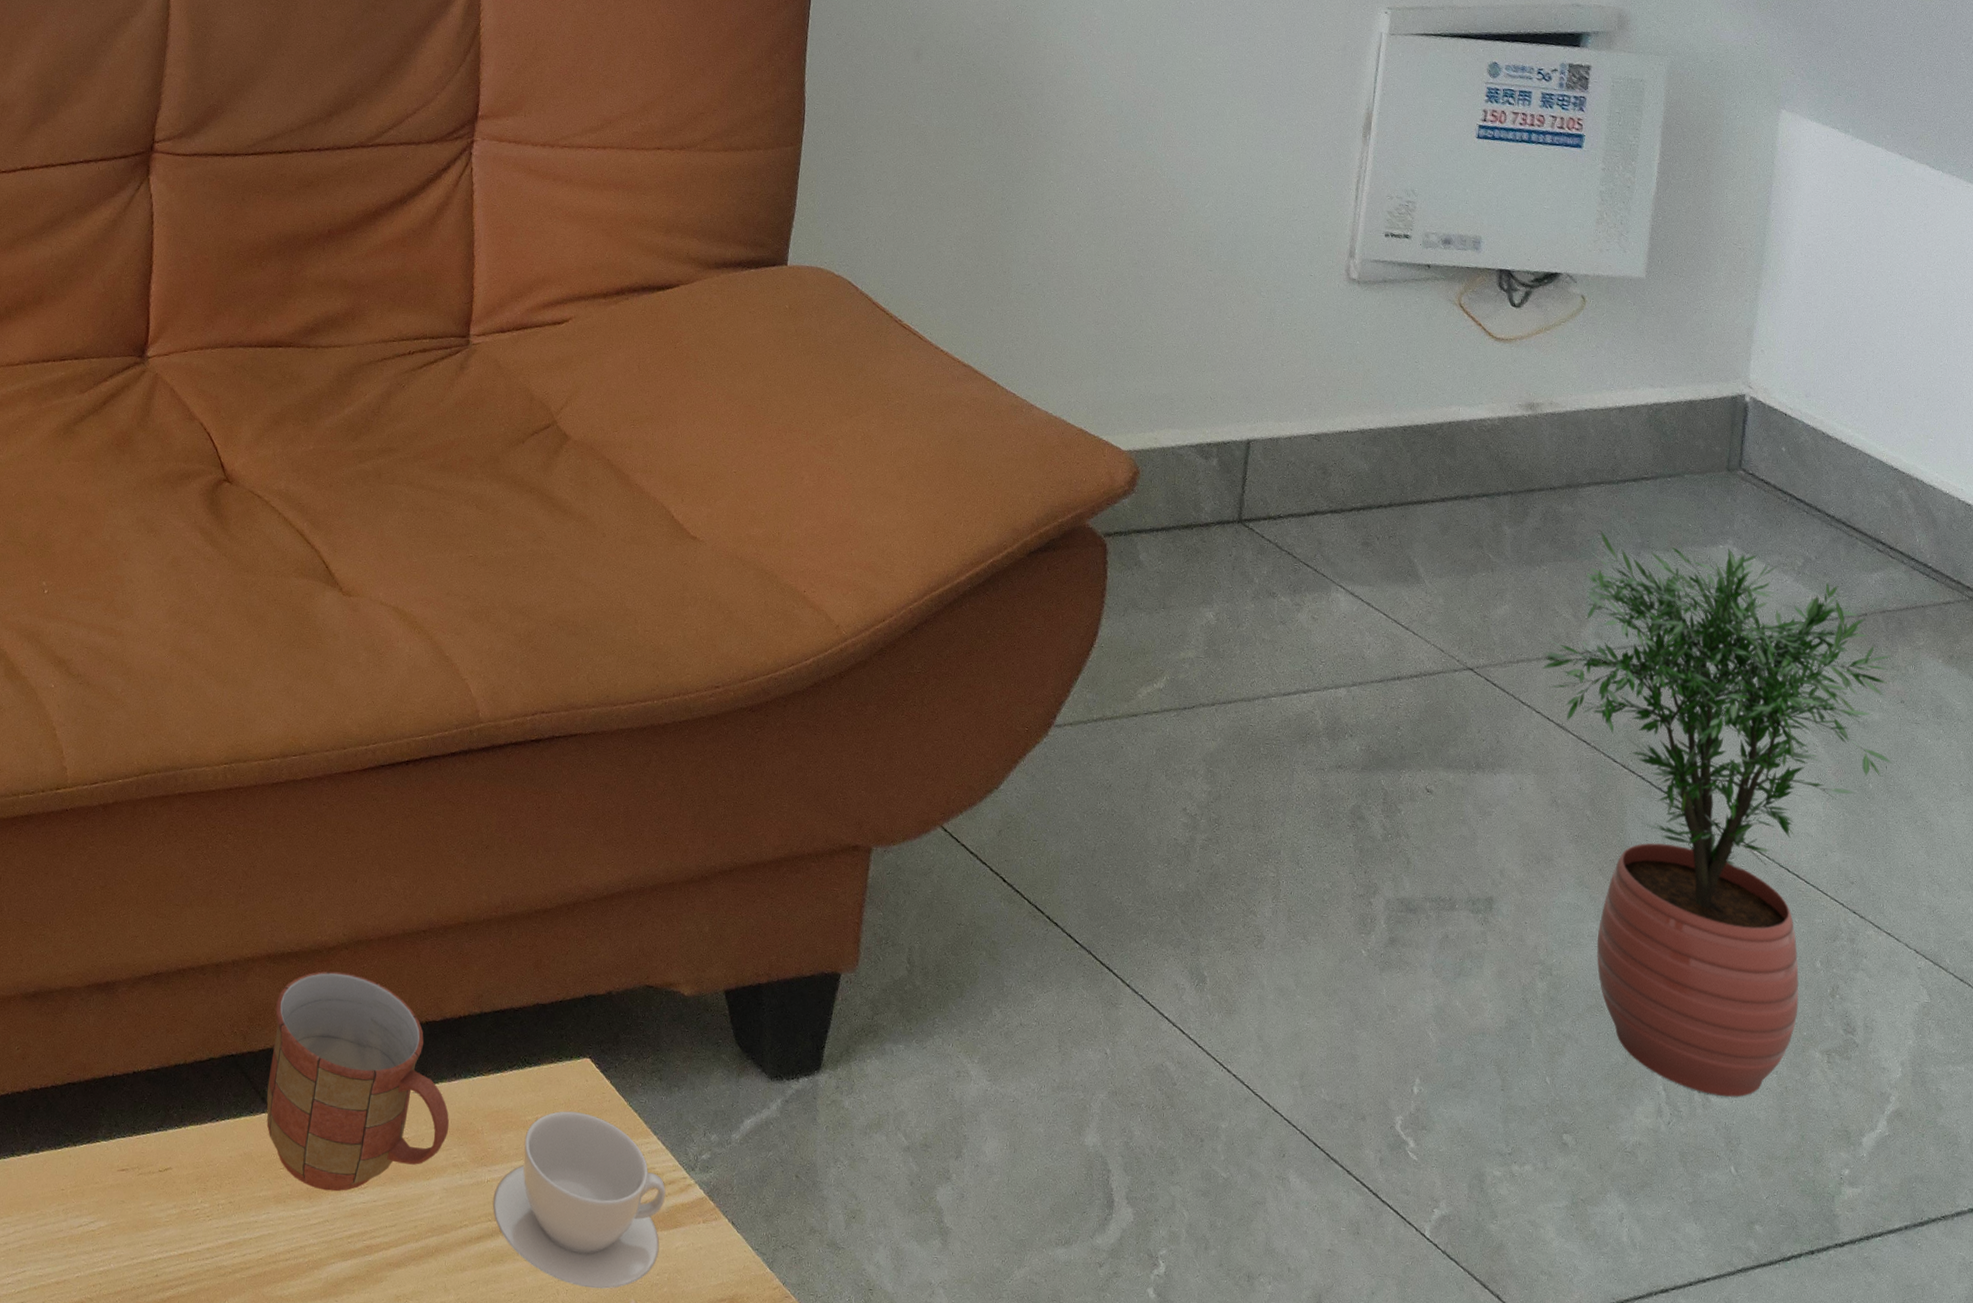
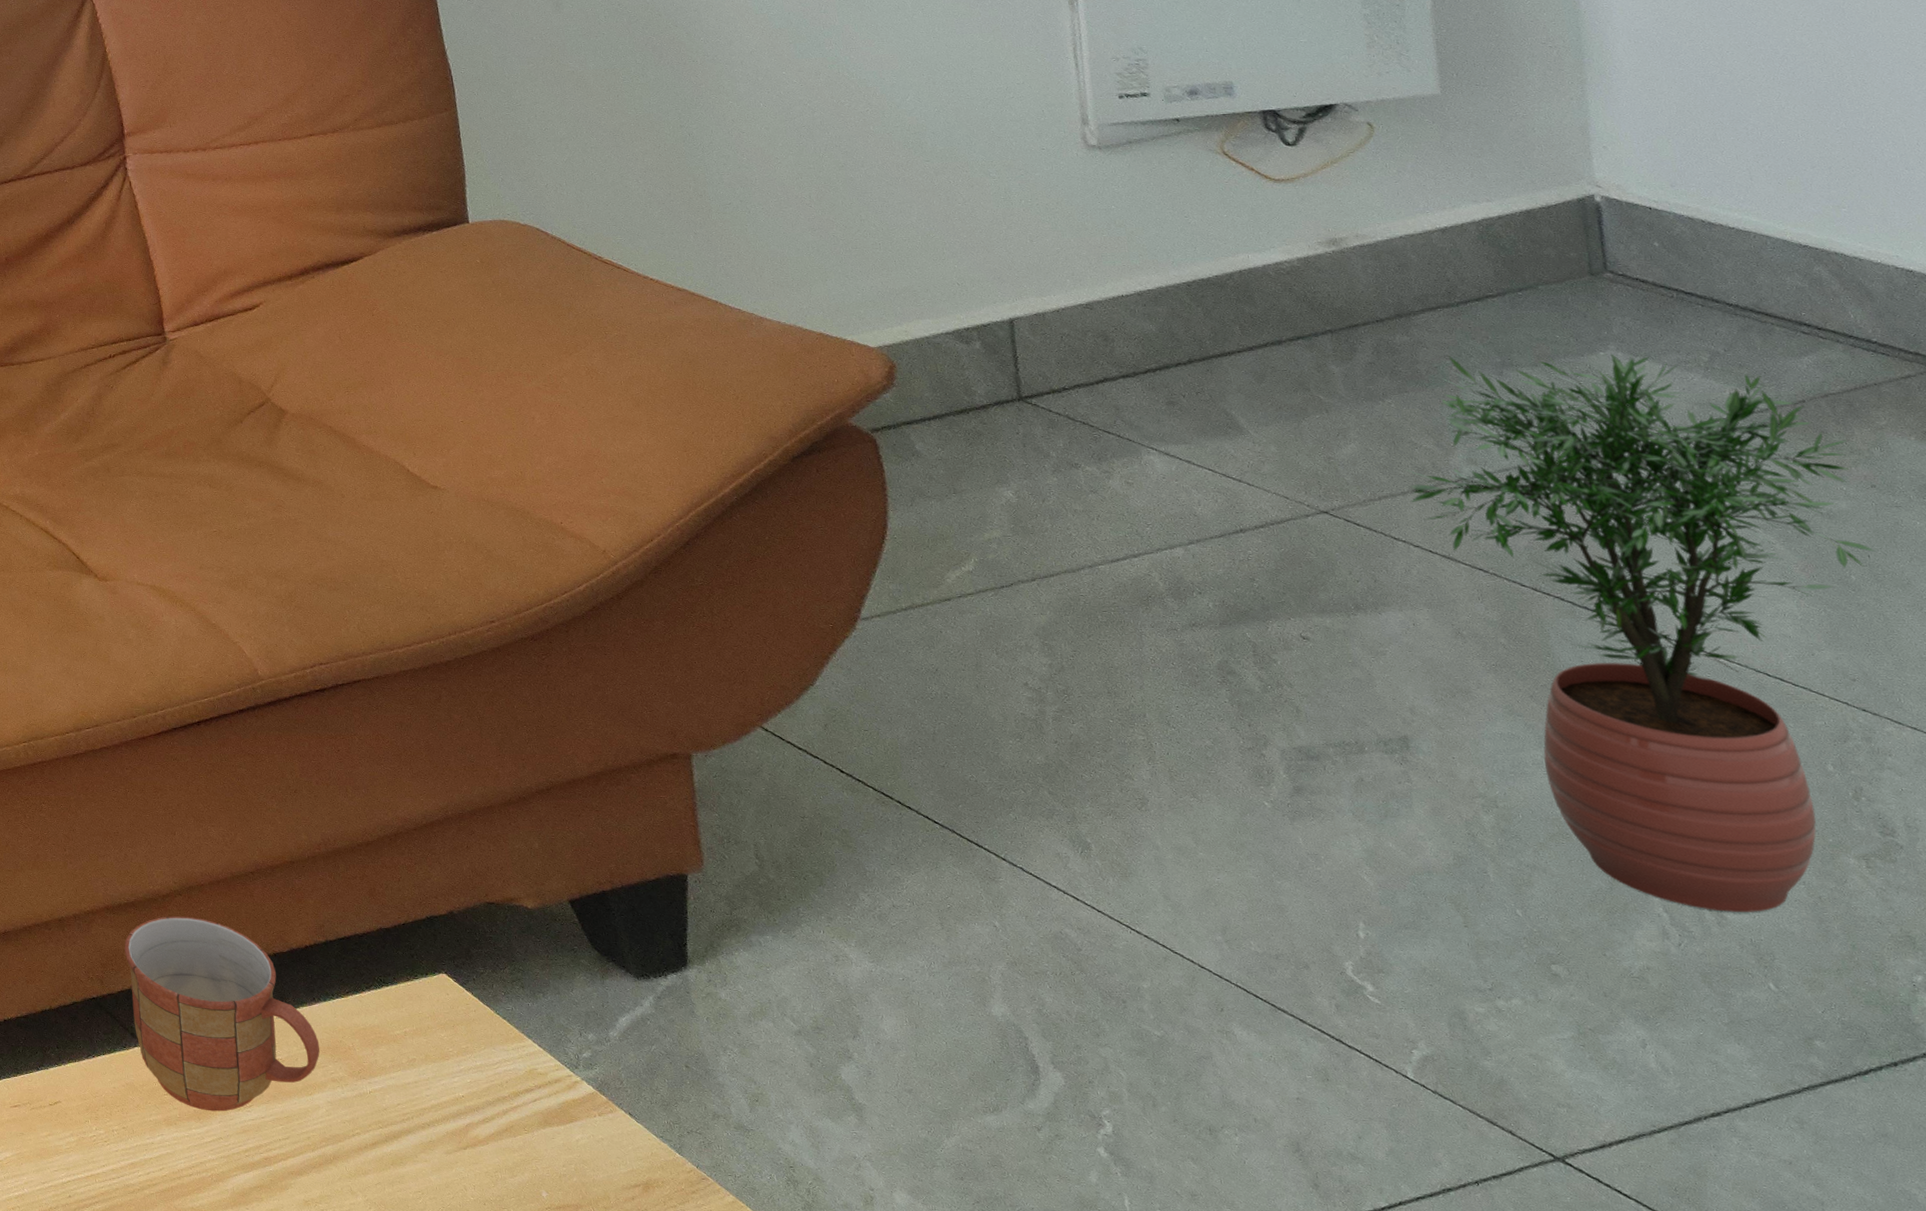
teacup: present [492,1111,666,1289] -> none [379,1023,560,1183]

